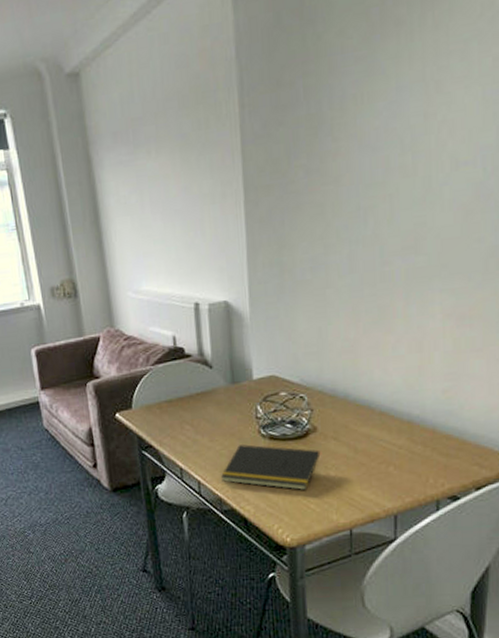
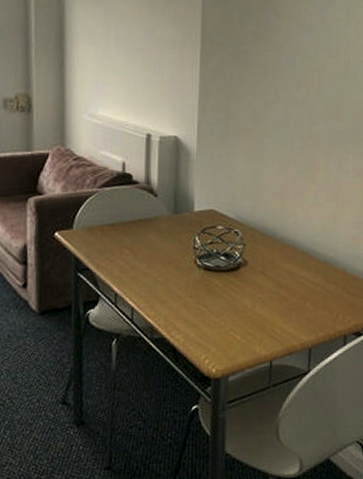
notepad: present [221,444,321,491] -> none [155,273,249,322]

